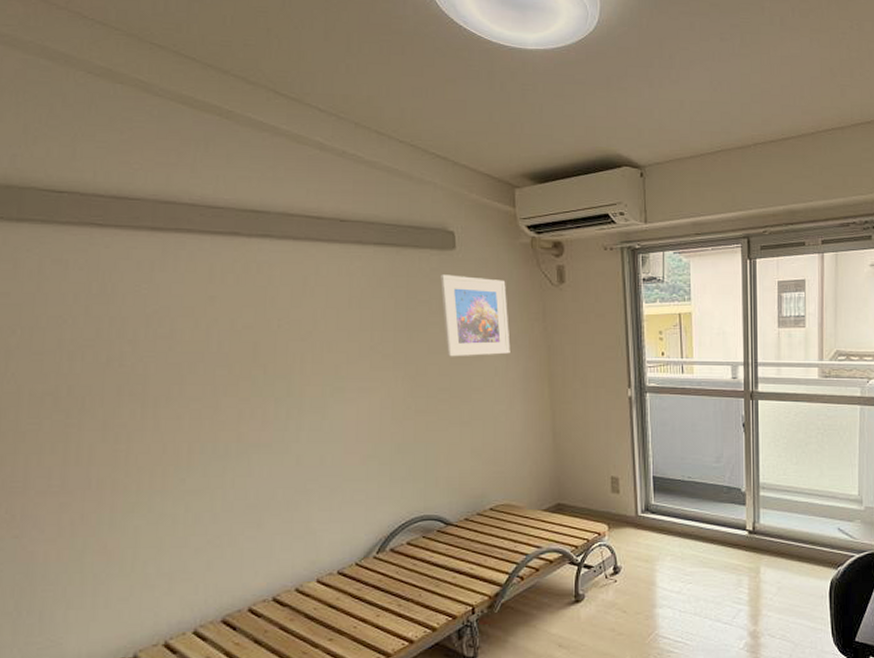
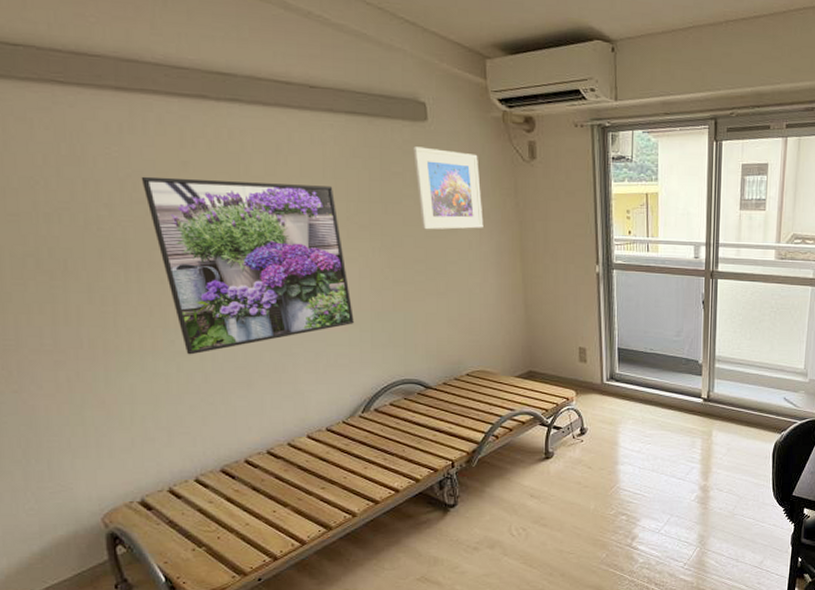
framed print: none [167,312,373,494] -> present [141,176,354,355]

